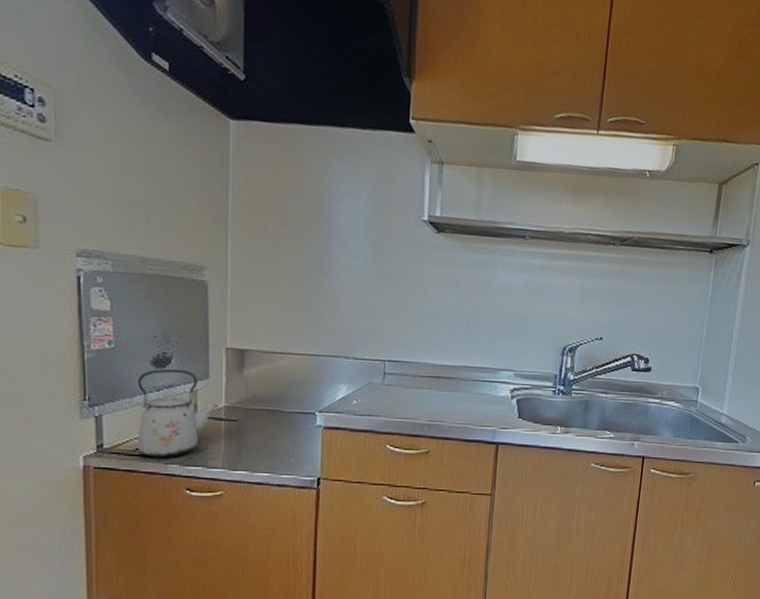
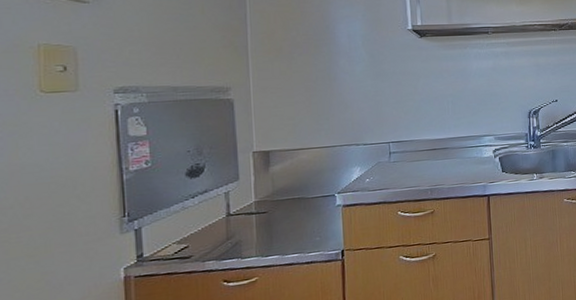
kettle: present [136,368,219,458] -> none [173,175,250,258]

